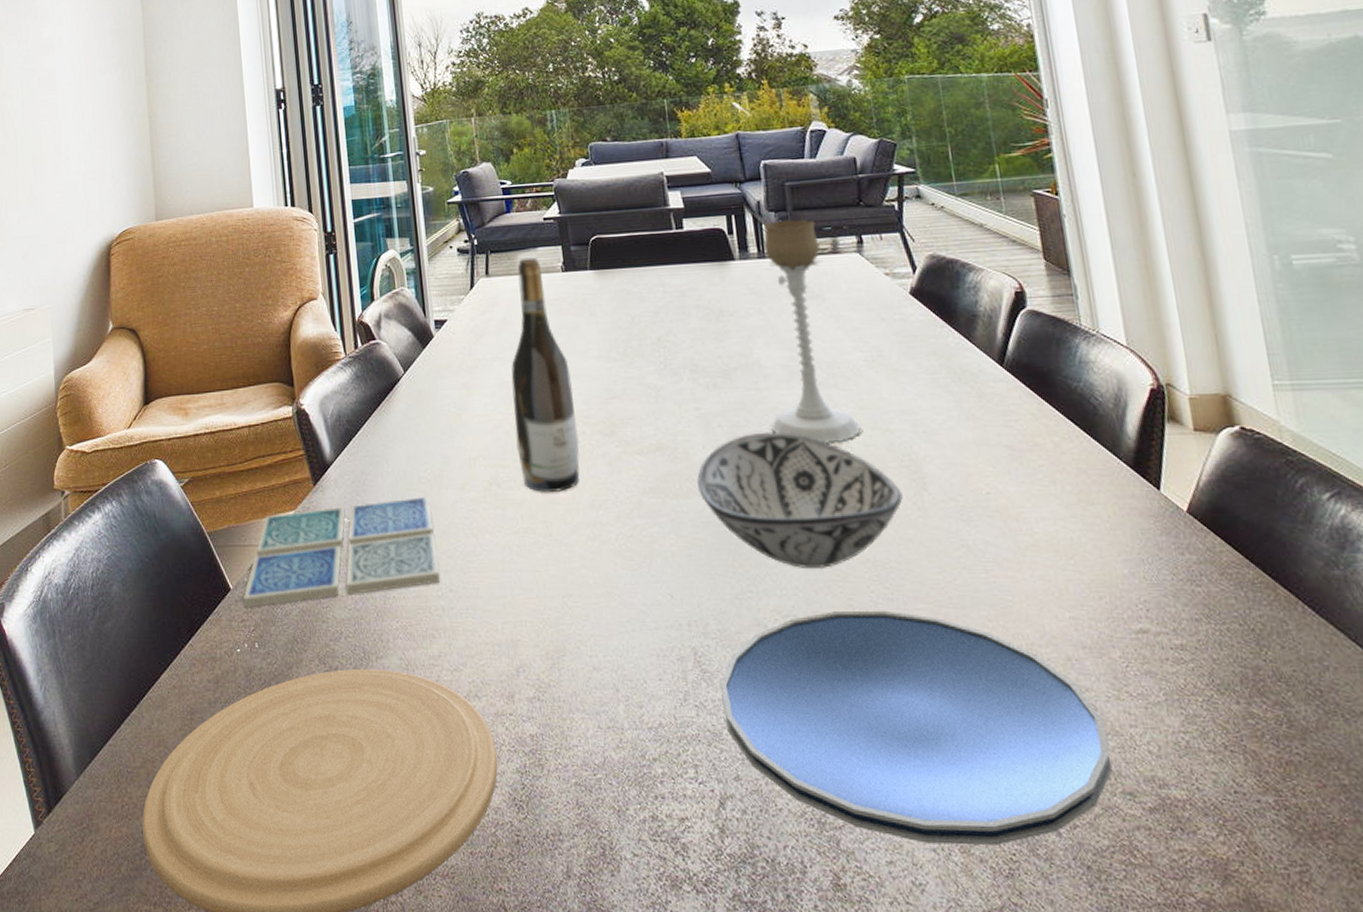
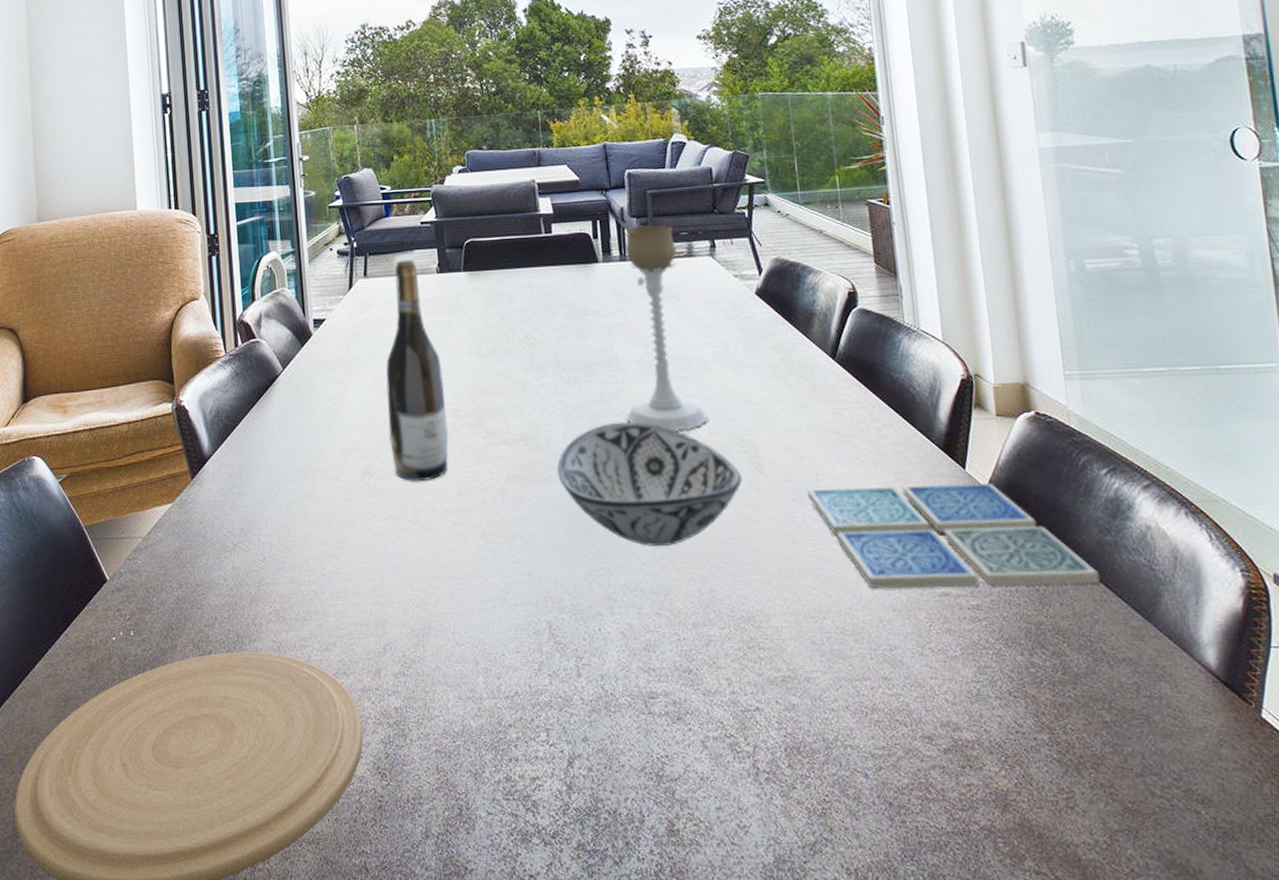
drink coaster: present [243,496,441,608] -> none [119,487,313,598]
plate: present [720,610,1113,846] -> none [572,582,915,790]
drink coaster: none [977,507,1329,623] -> present [807,483,1100,588]

